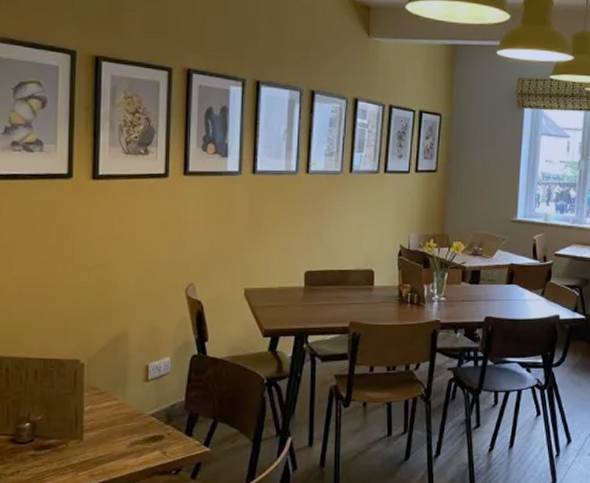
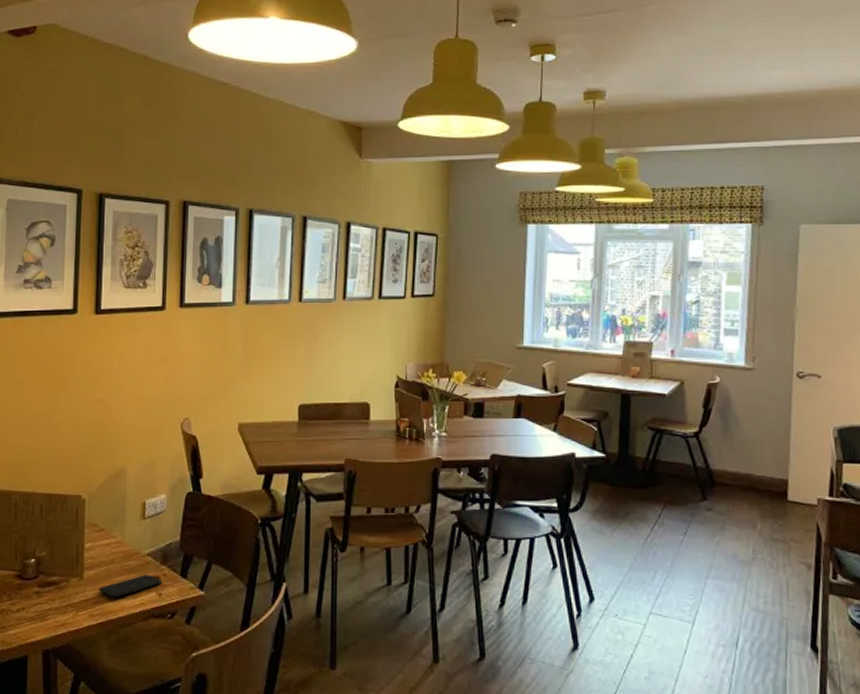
smartphone: none [99,434,167,458] -> present [98,574,163,598]

